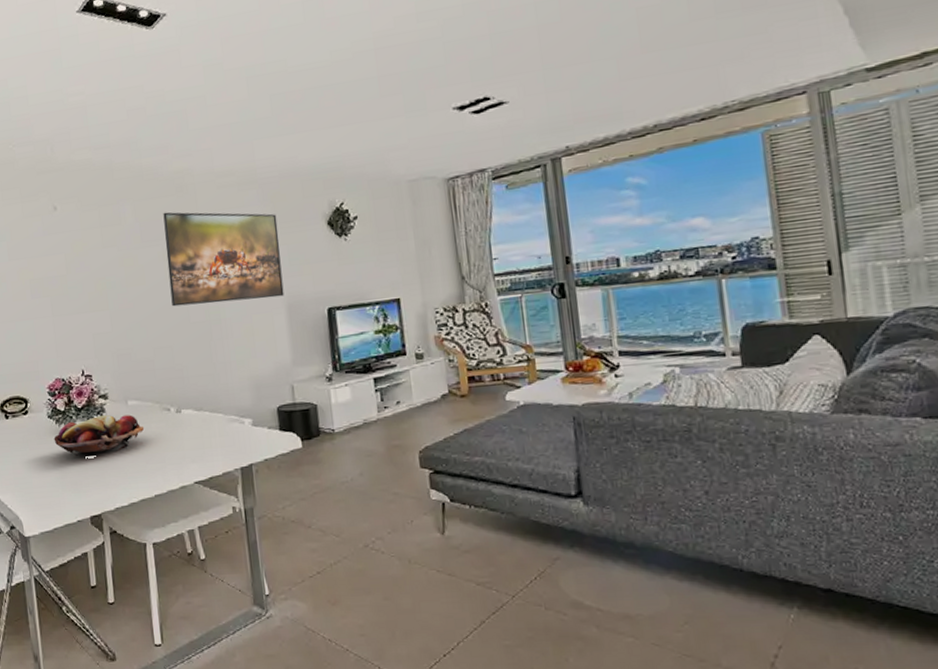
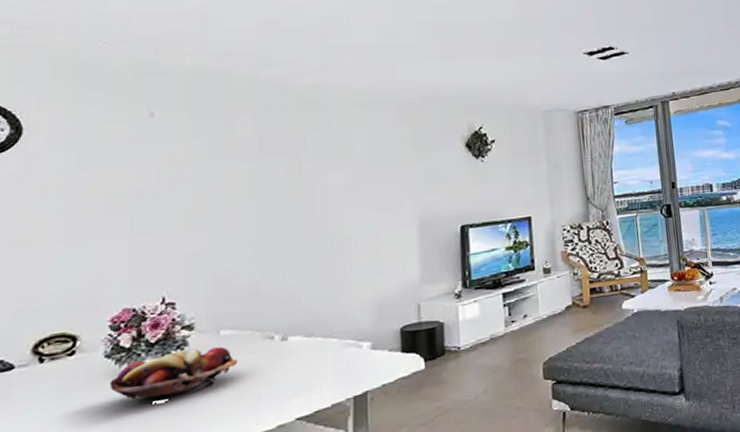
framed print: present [163,212,284,307] -> none [288,125,417,225]

